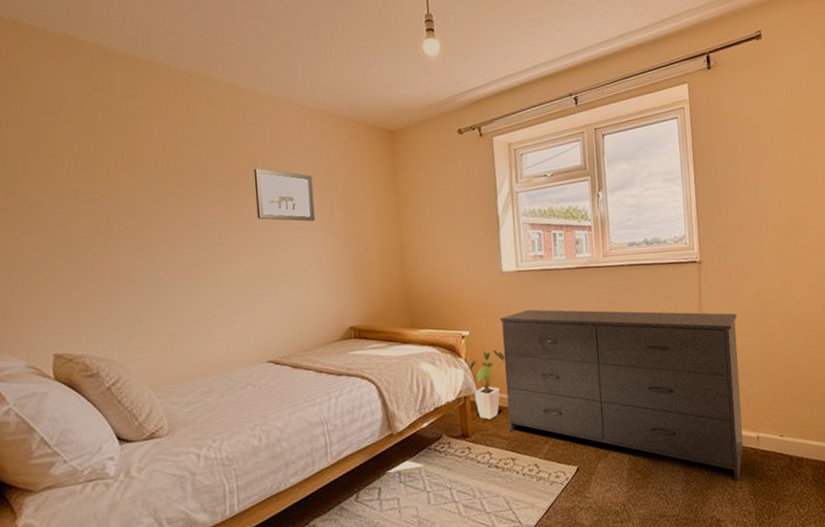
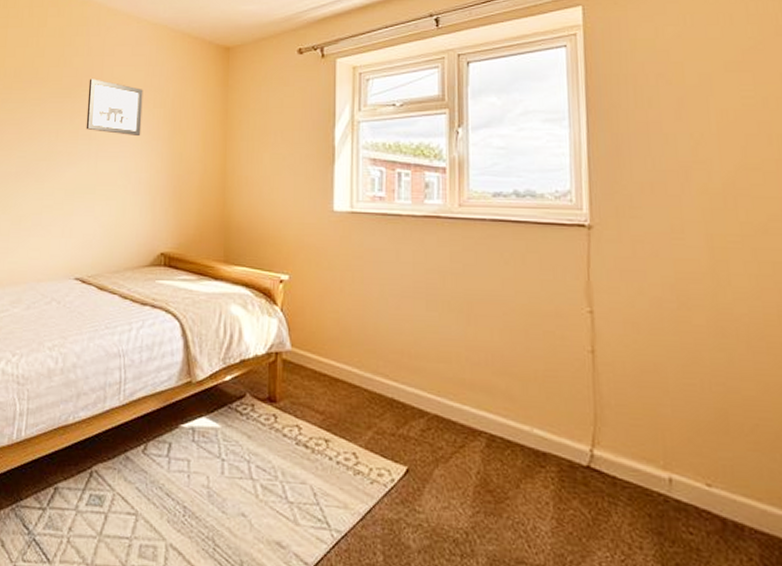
house plant: present [463,350,505,420] -> none [278,302,327,386]
dresser: present [500,309,744,481] -> none [325,260,647,537]

